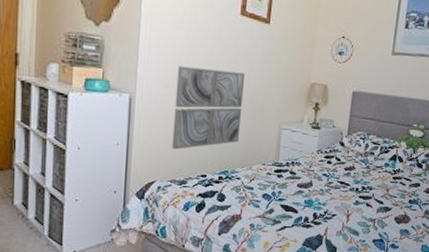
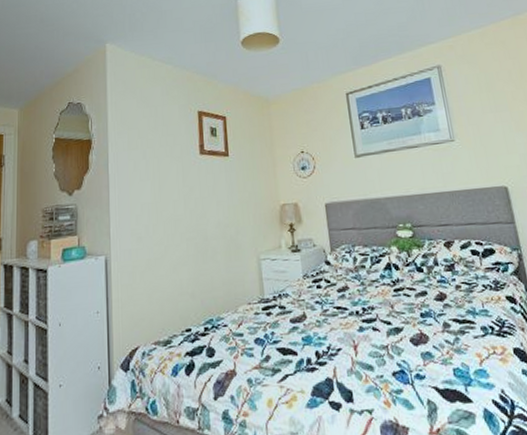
wall art: present [172,65,246,150] -> none [148,210,219,307]

